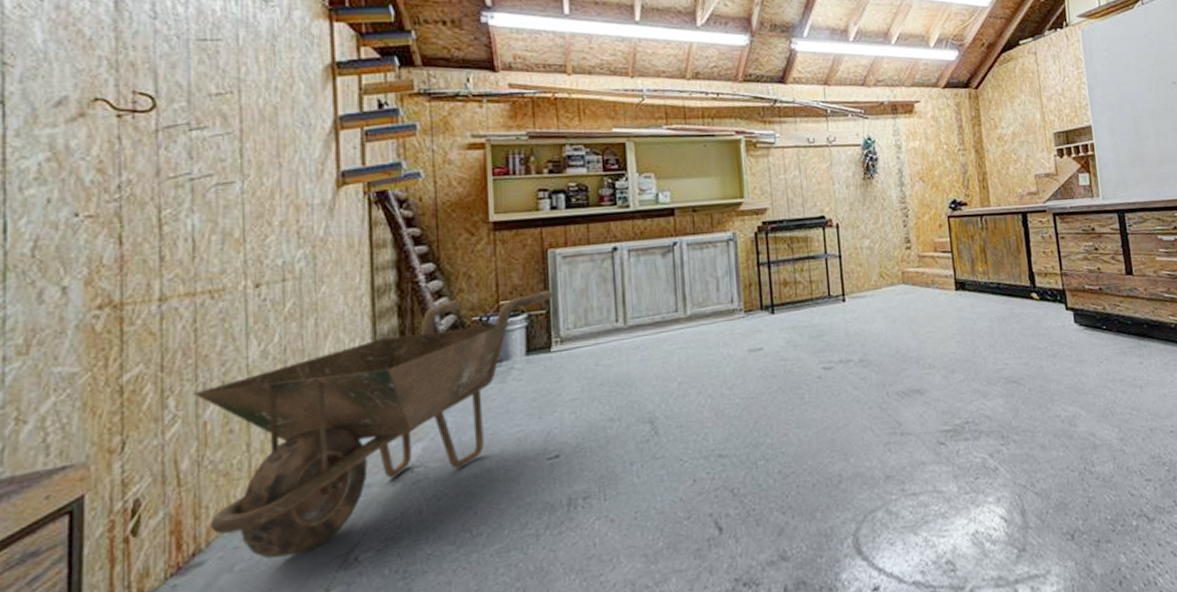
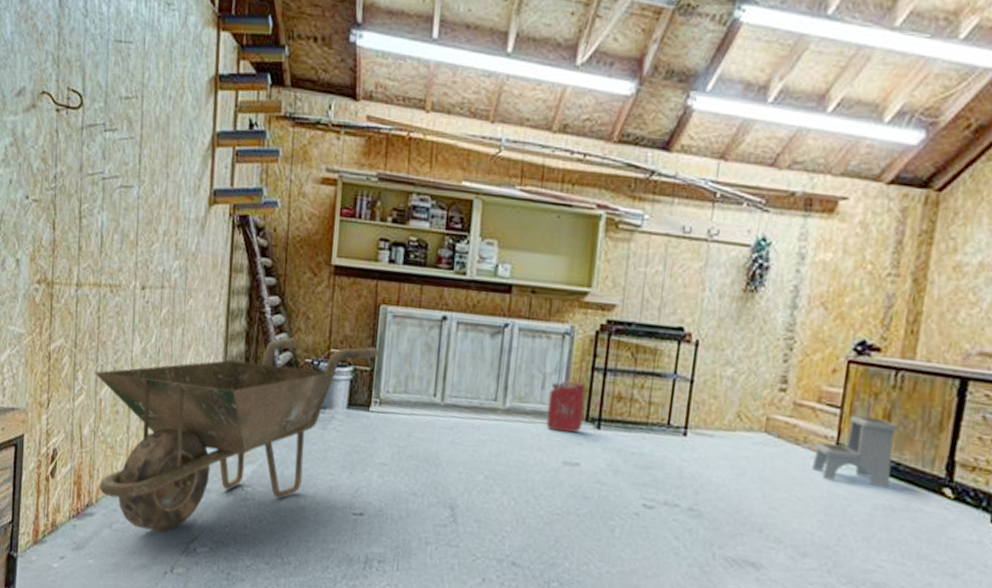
jerry can: none [724,278,758,325] -> present [546,380,586,433]
step stool: none [940,253,997,308] -> present [811,415,899,488]

